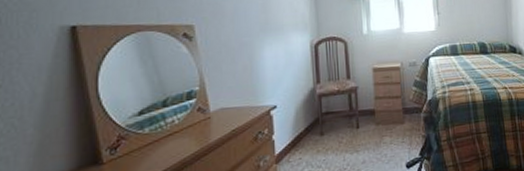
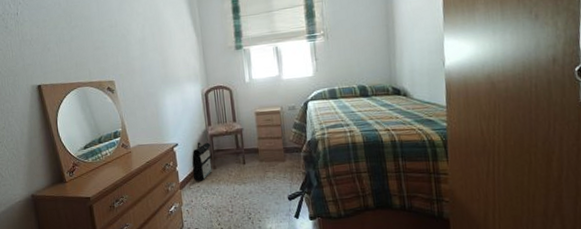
backpack: none [293,103,319,152] -> present [192,142,212,181]

